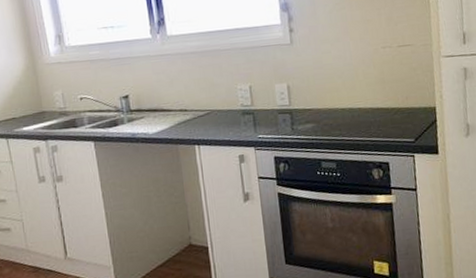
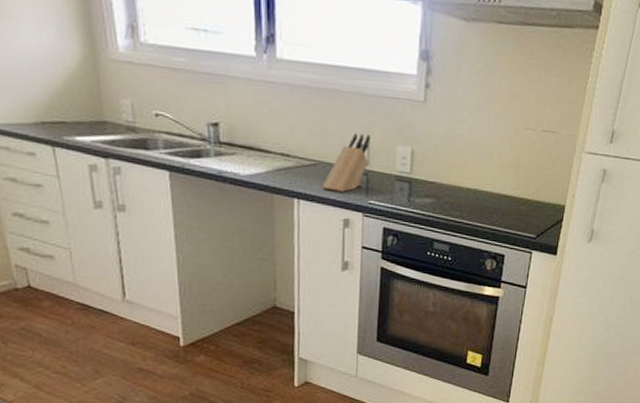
knife block: none [216,80,253,133] -> present [322,133,370,192]

